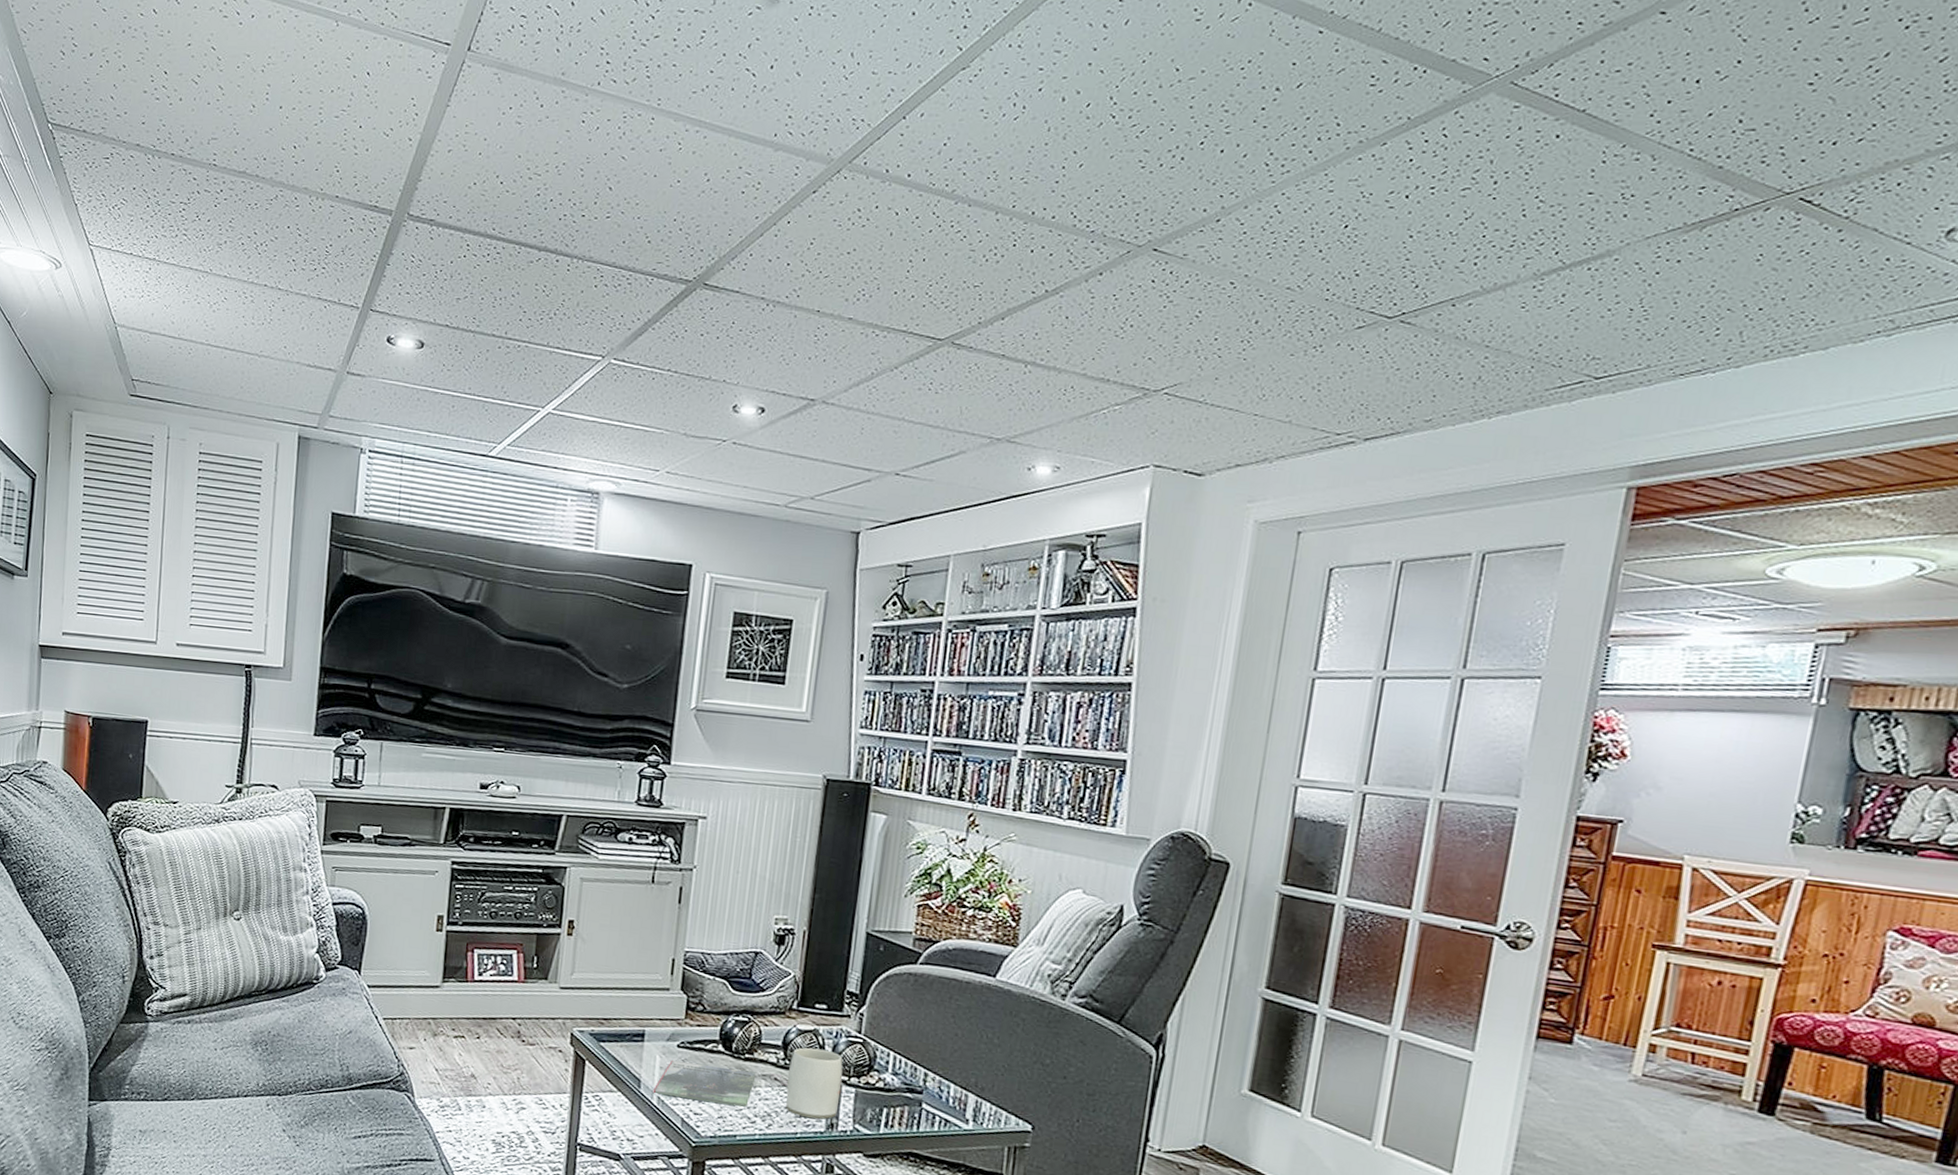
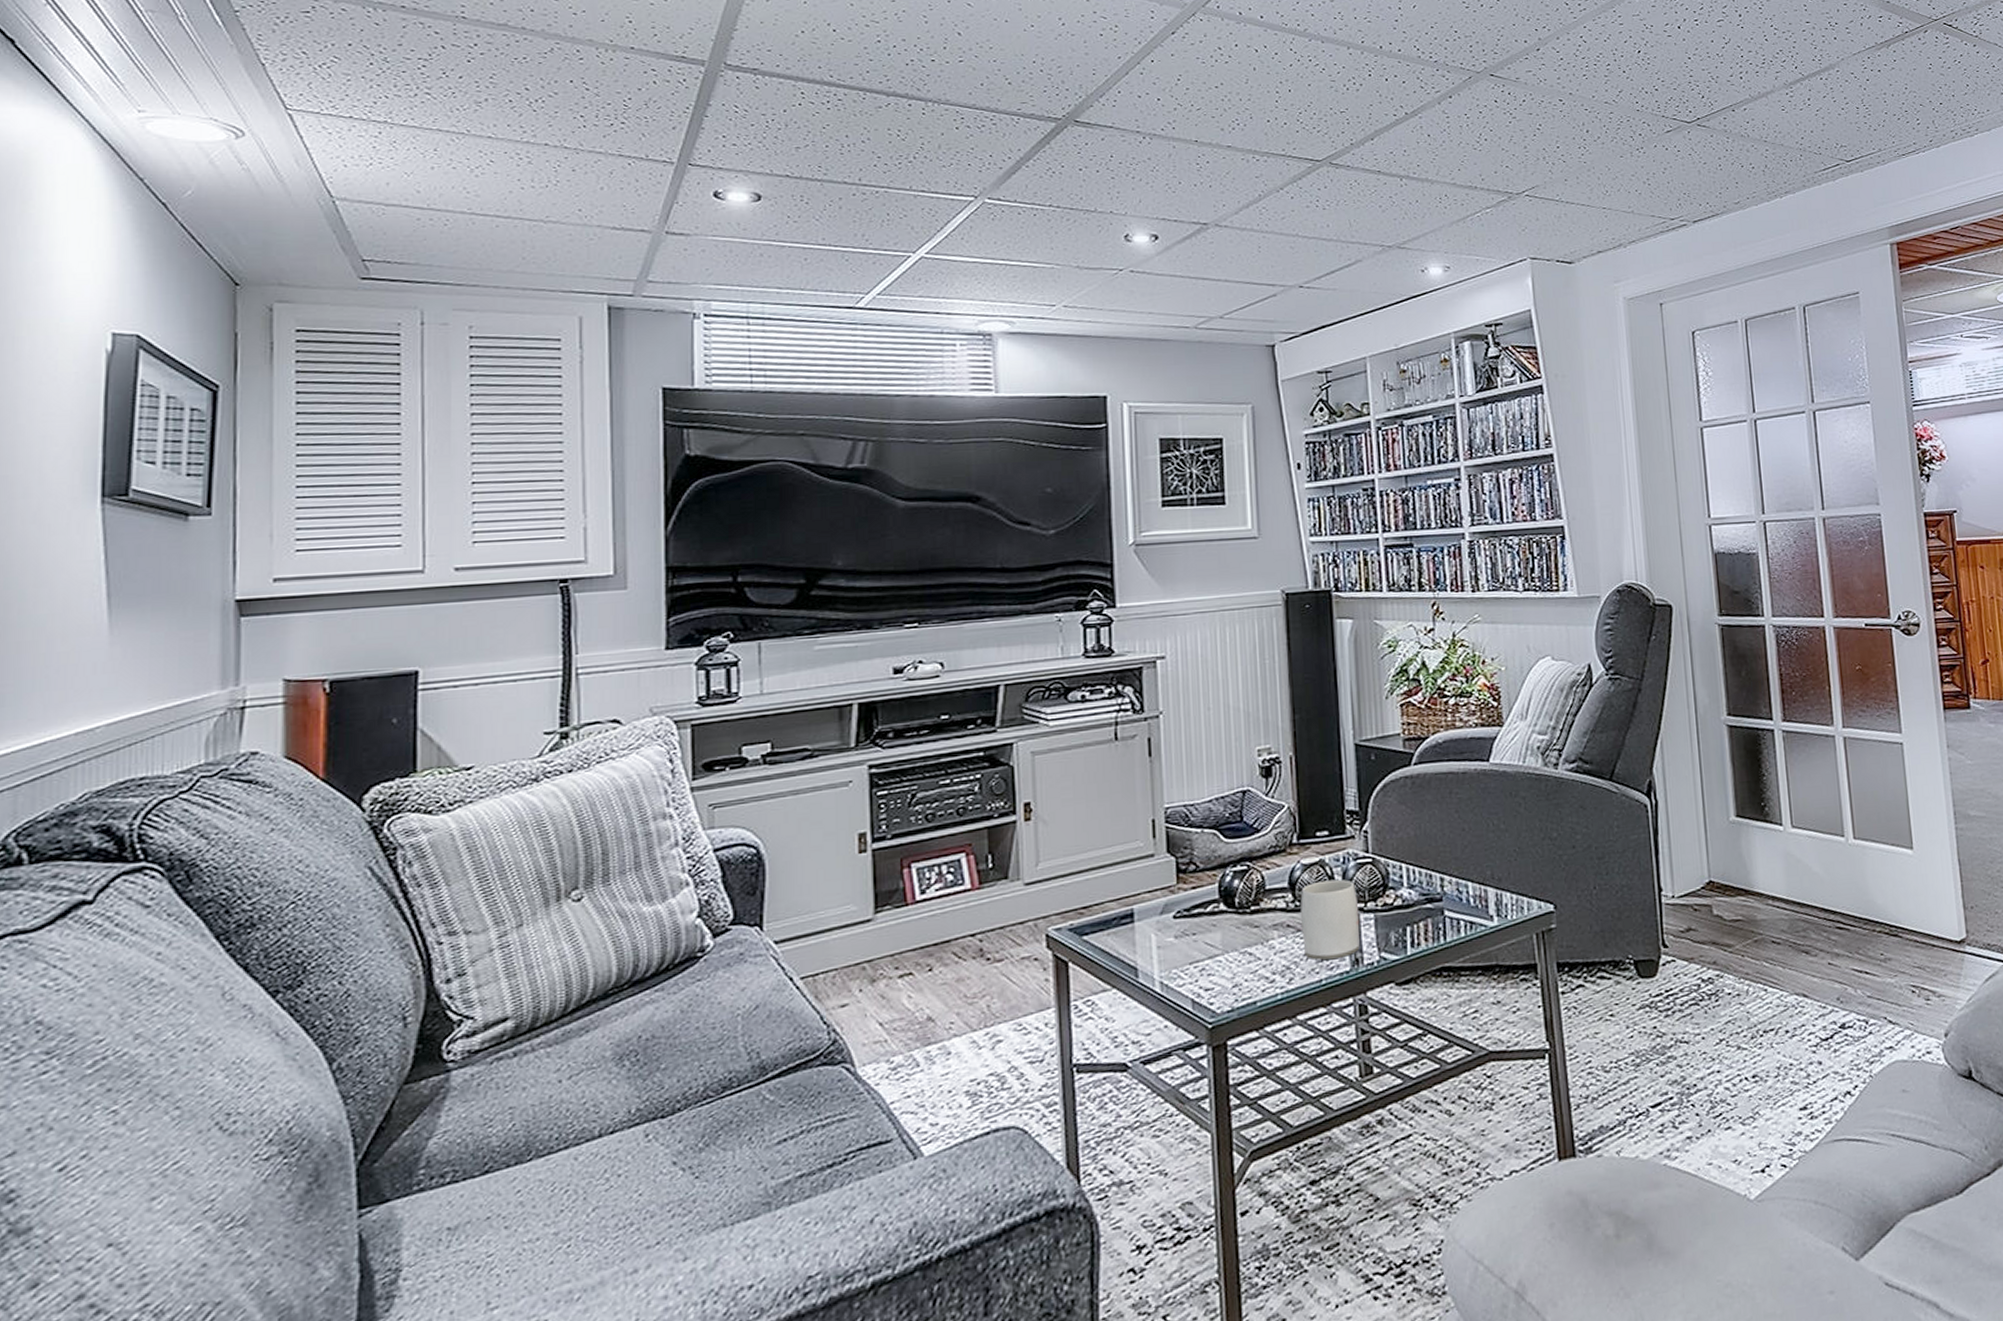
magazine: present [653,1060,757,1107] -> none [1153,924,1267,980]

